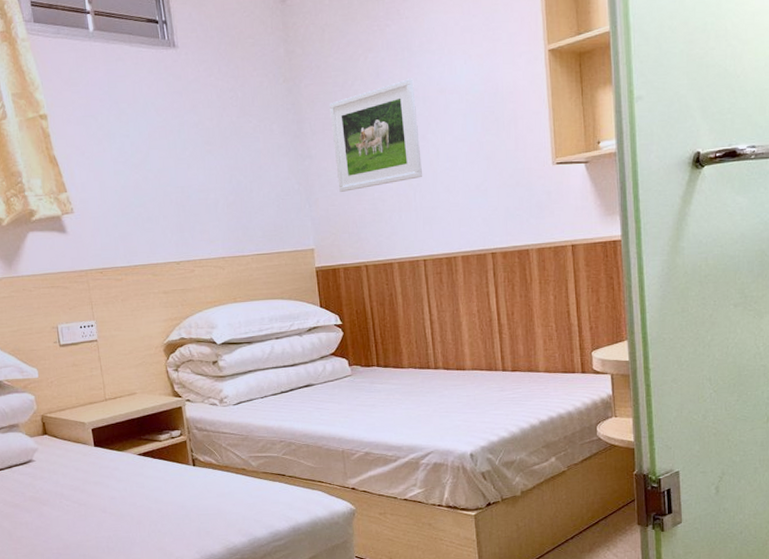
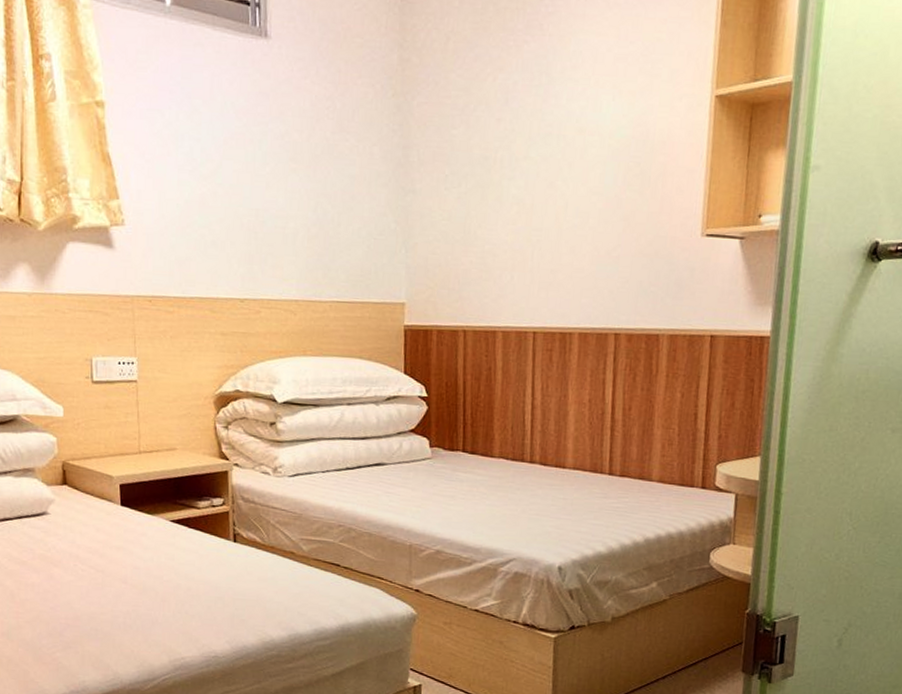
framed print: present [329,79,423,192] -> none [443,110,549,239]

